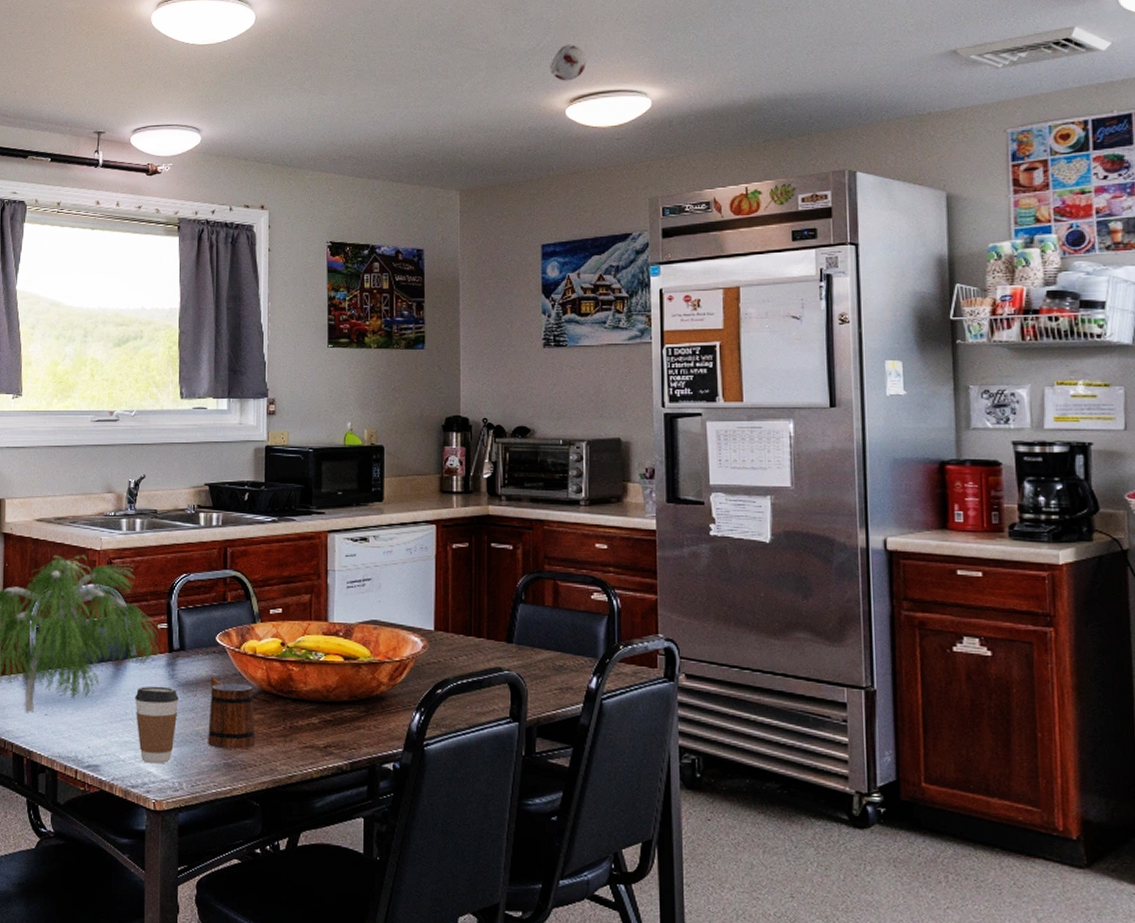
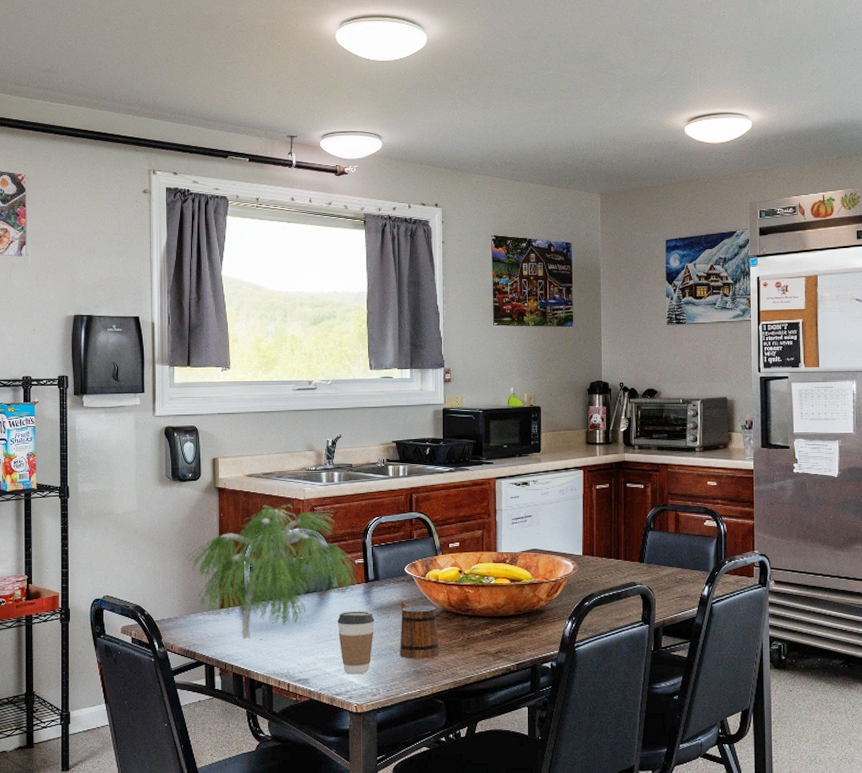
smoke detector: present [550,44,587,81] -> none [672,72,701,104]

